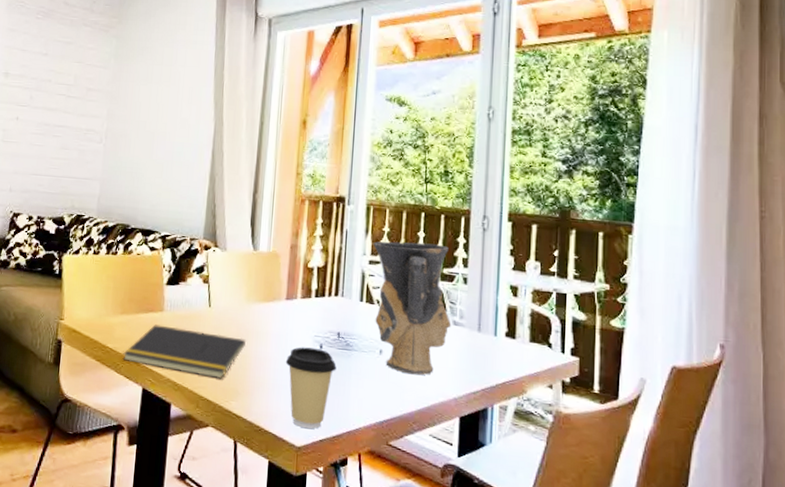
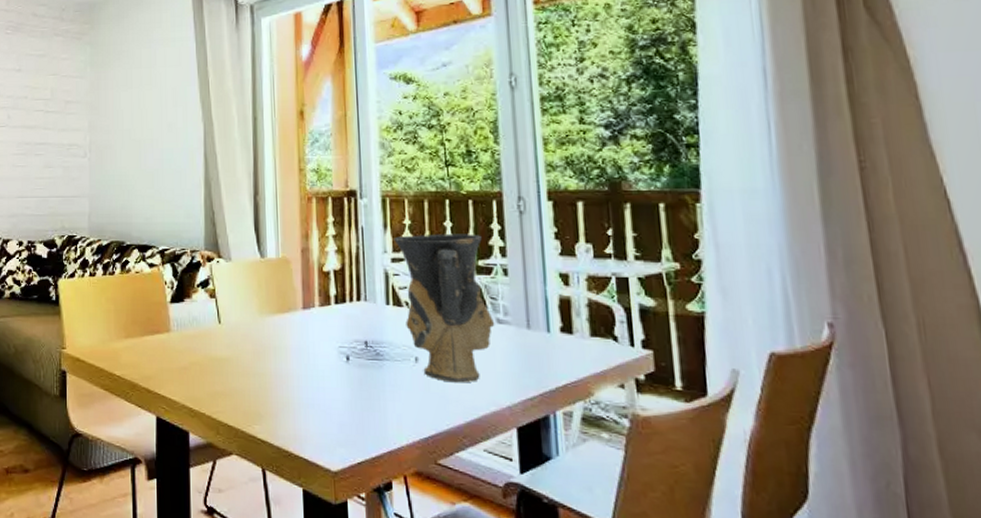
notepad: present [123,324,247,379] -> none [132,347,264,402]
coffee cup: present [285,347,337,429] -> none [309,360,368,451]

